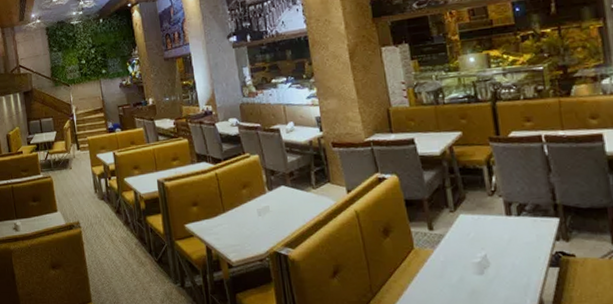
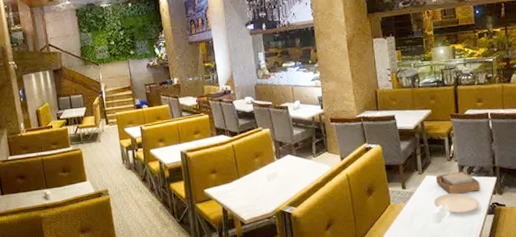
plate: none [472,237,538,264] -> present [433,193,480,214]
napkin holder: none [473,210,537,239] -> present [435,172,480,195]

